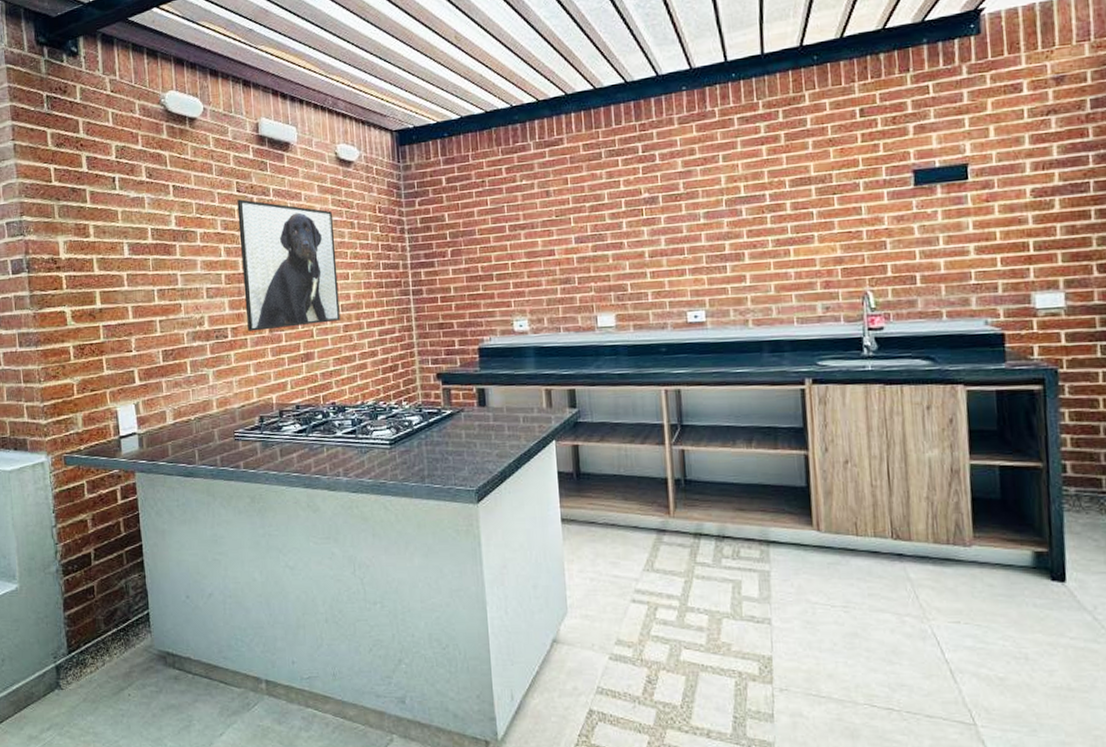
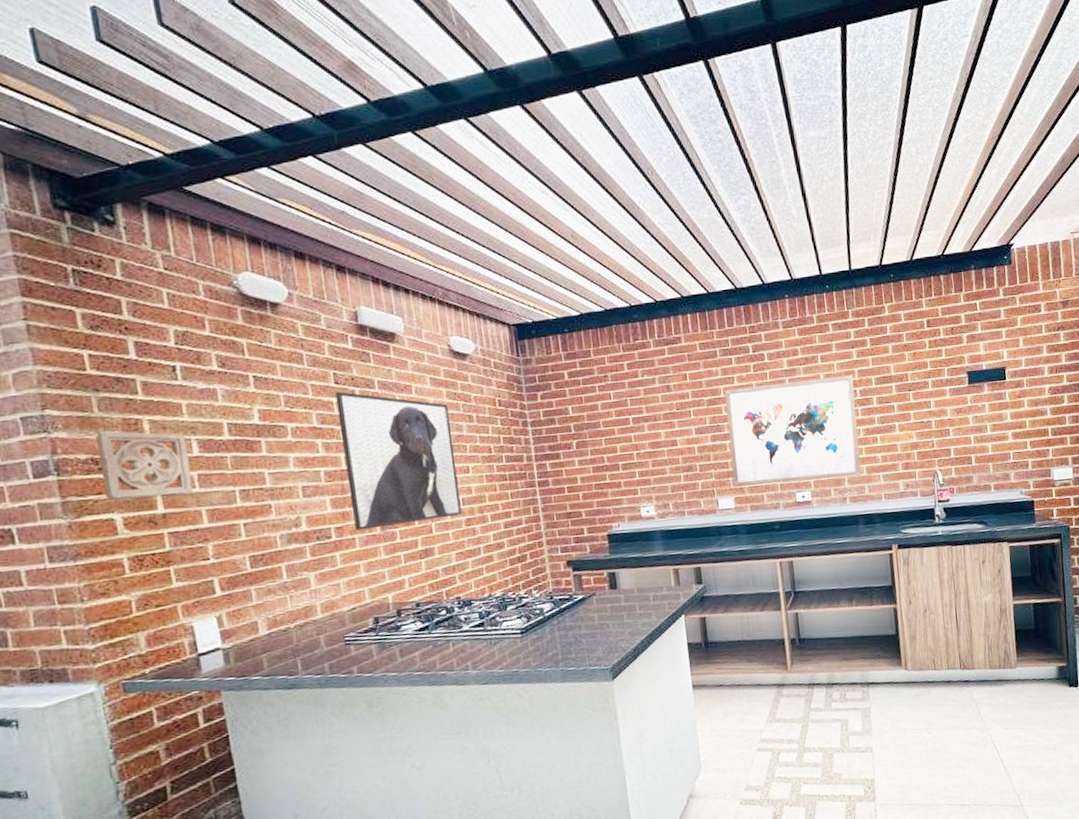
wall ornament: none [55,234,123,295] -> present [94,430,193,500]
wall art: none [608,175,769,303] -> present [724,374,862,487]

